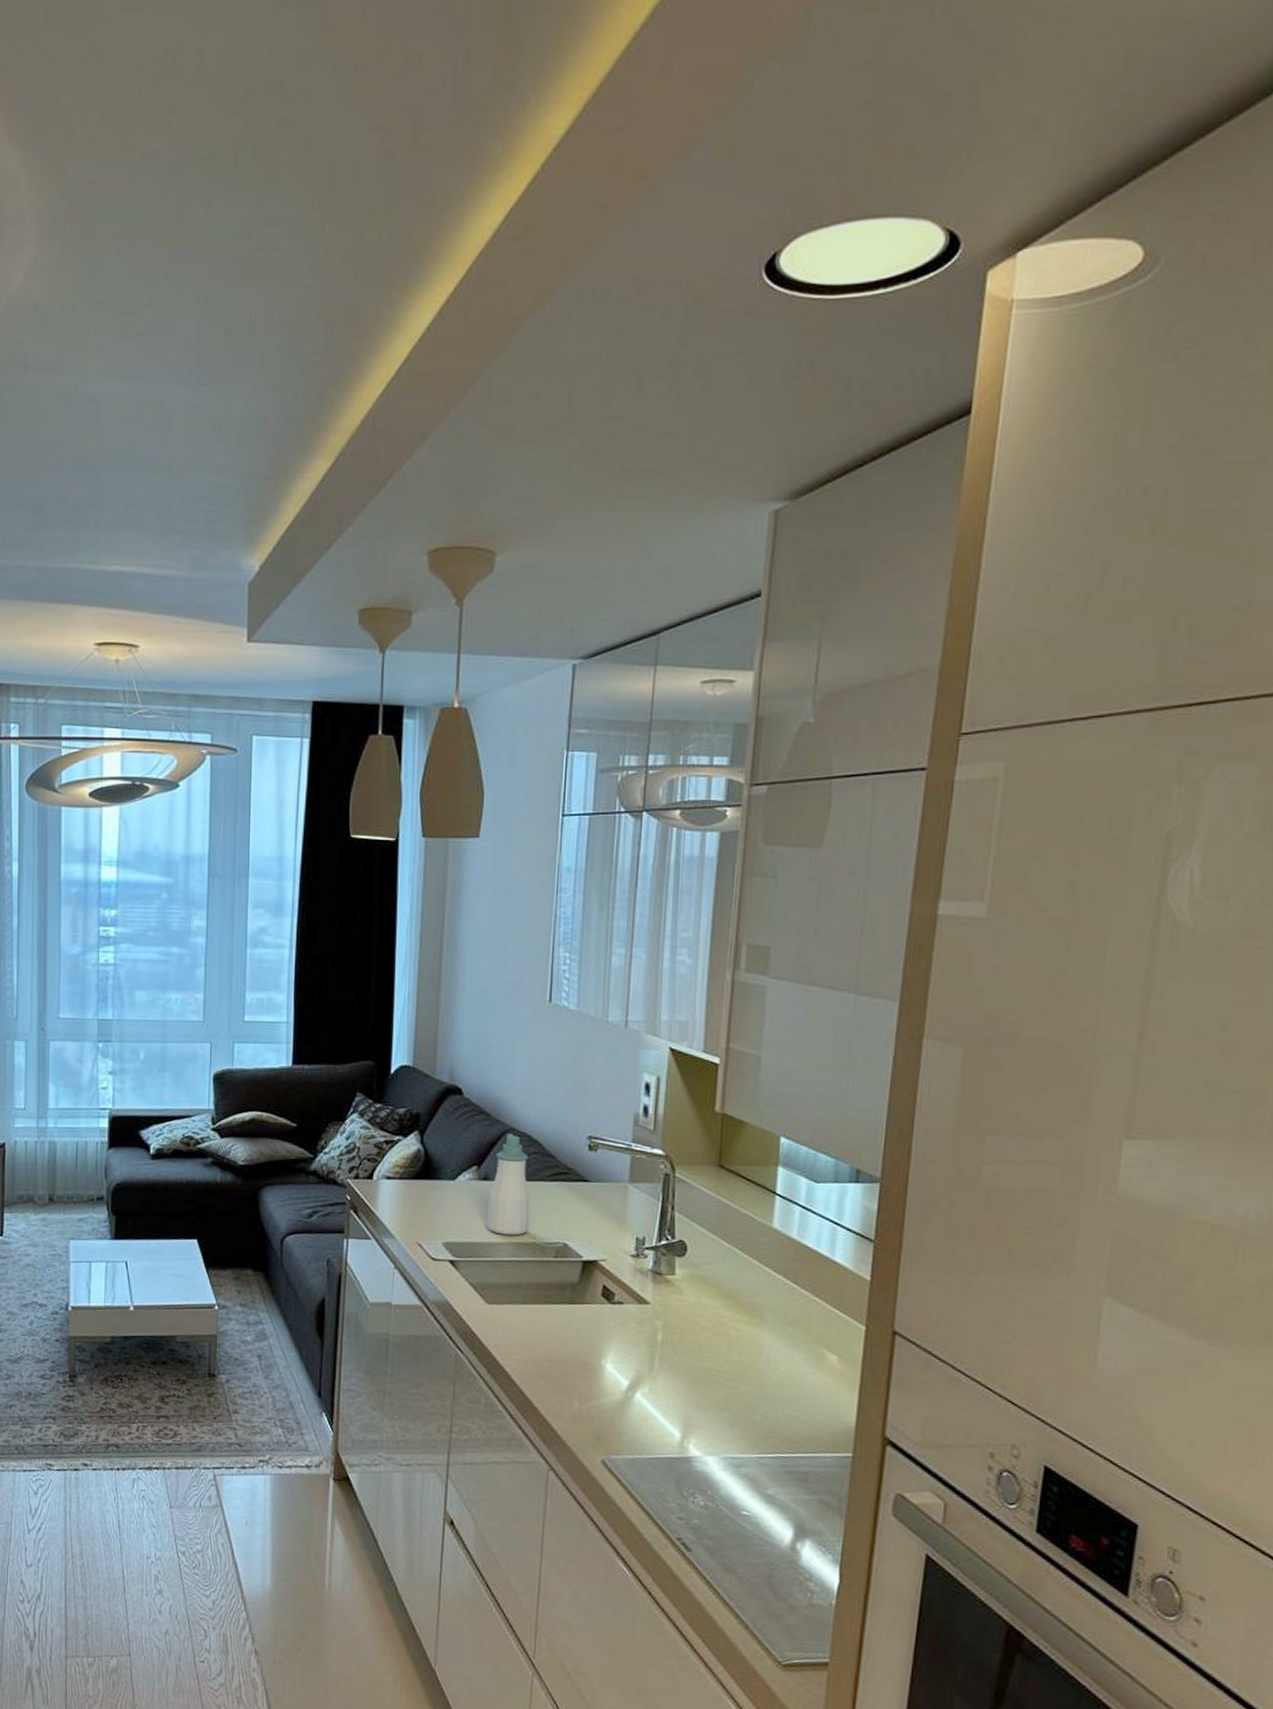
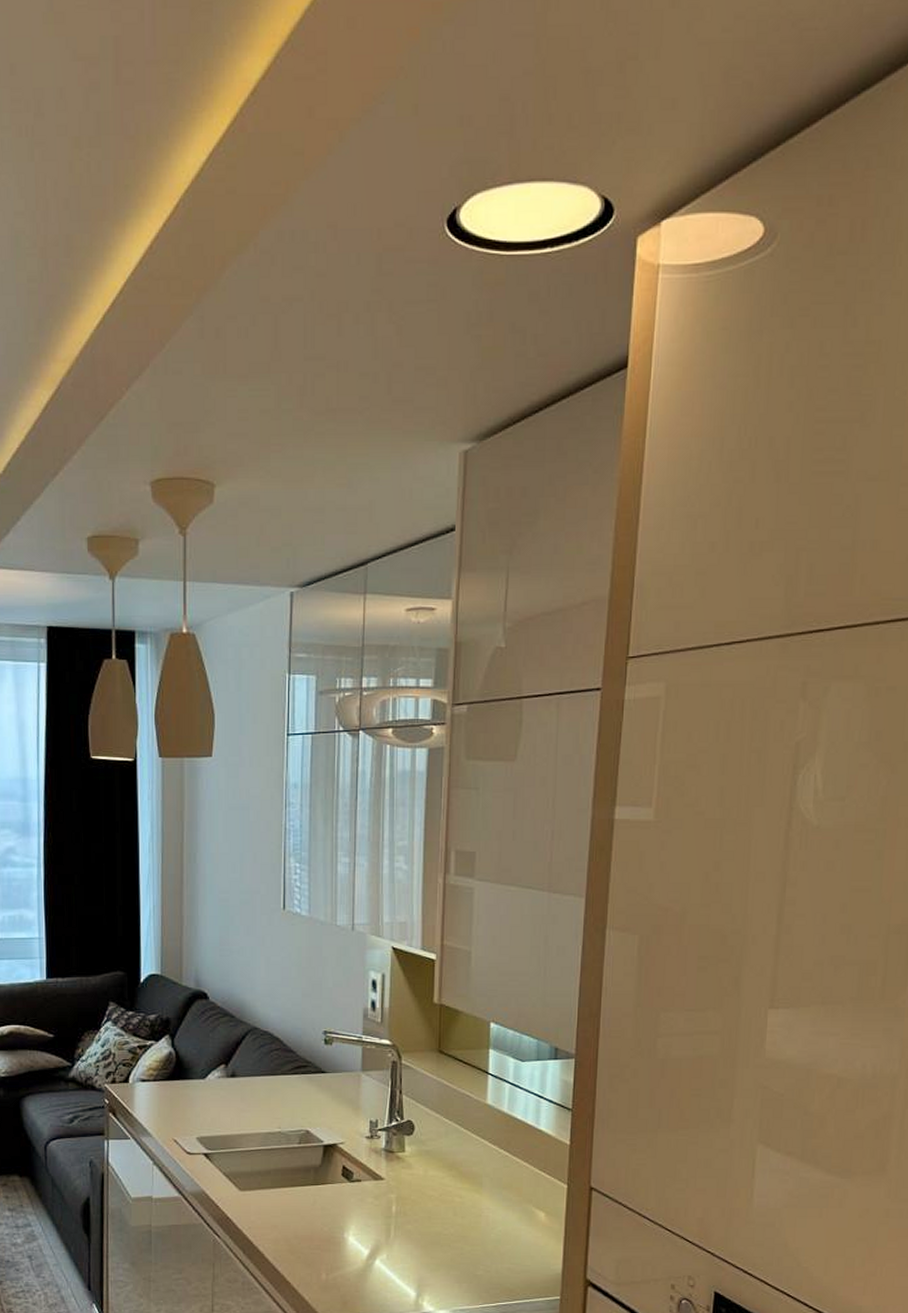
soap bottle: present [486,1134,530,1236] -> none [235,1033,275,1126]

